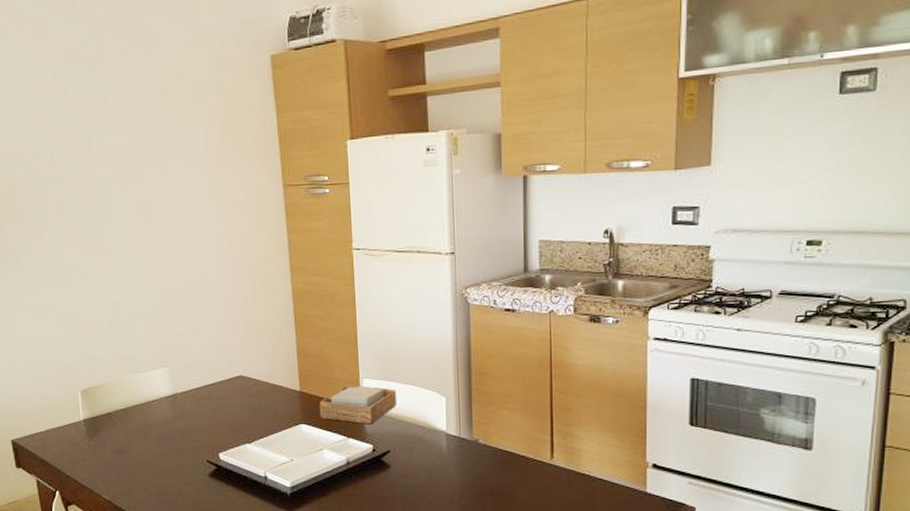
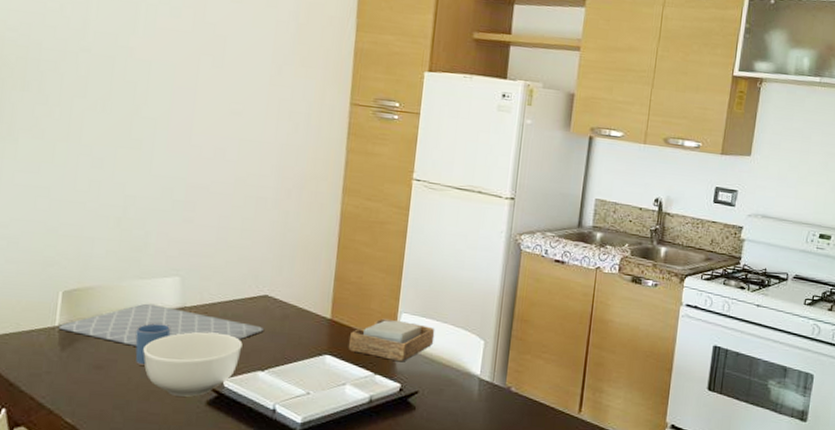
placemat: none [83,393,244,431] -> present [58,303,263,346]
mug: none [142,410,171,448] -> present [135,323,172,367]
bowl: none [150,413,229,471] -> present [143,331,243,397]

